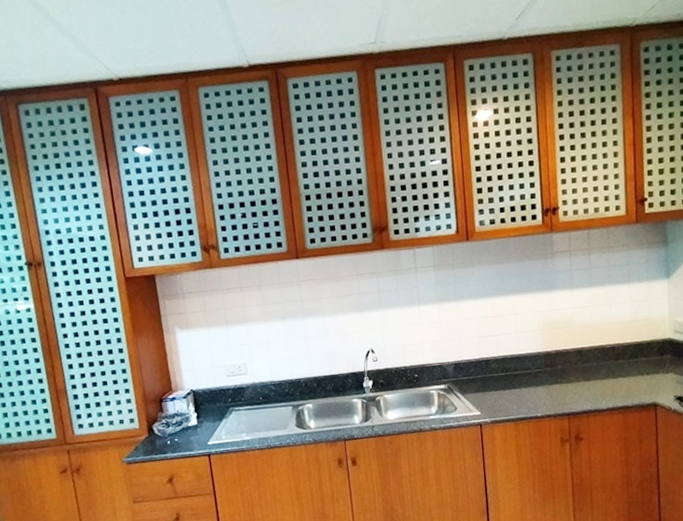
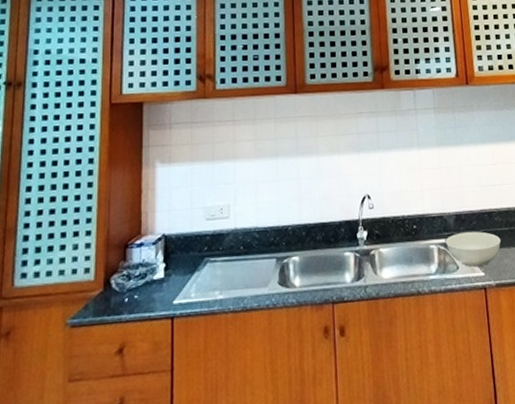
bowl: none [445,377,497,408] -> present [445,231,501,267]

